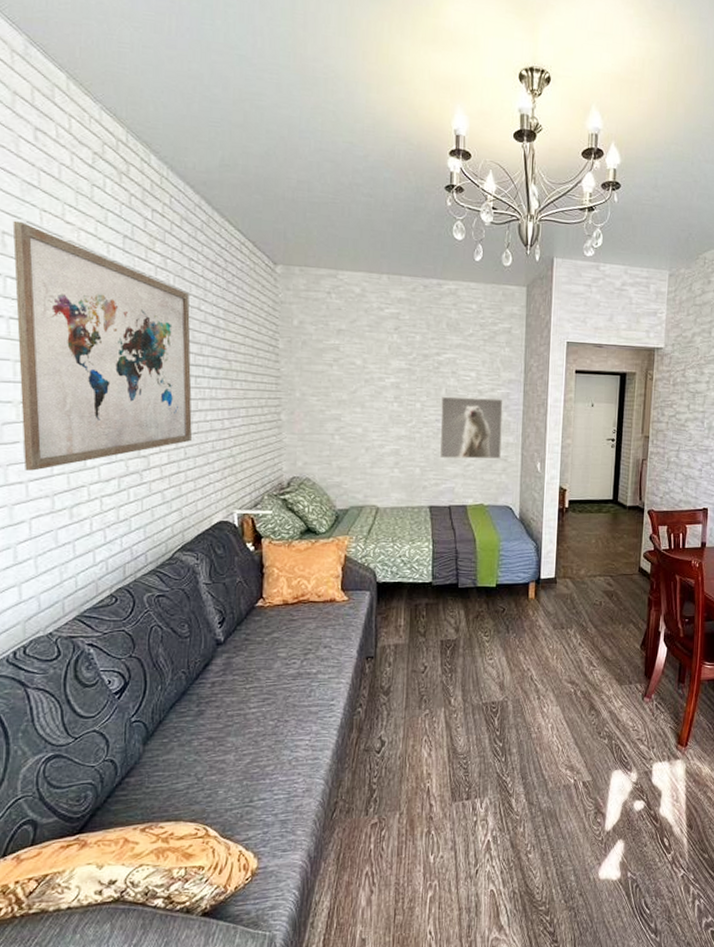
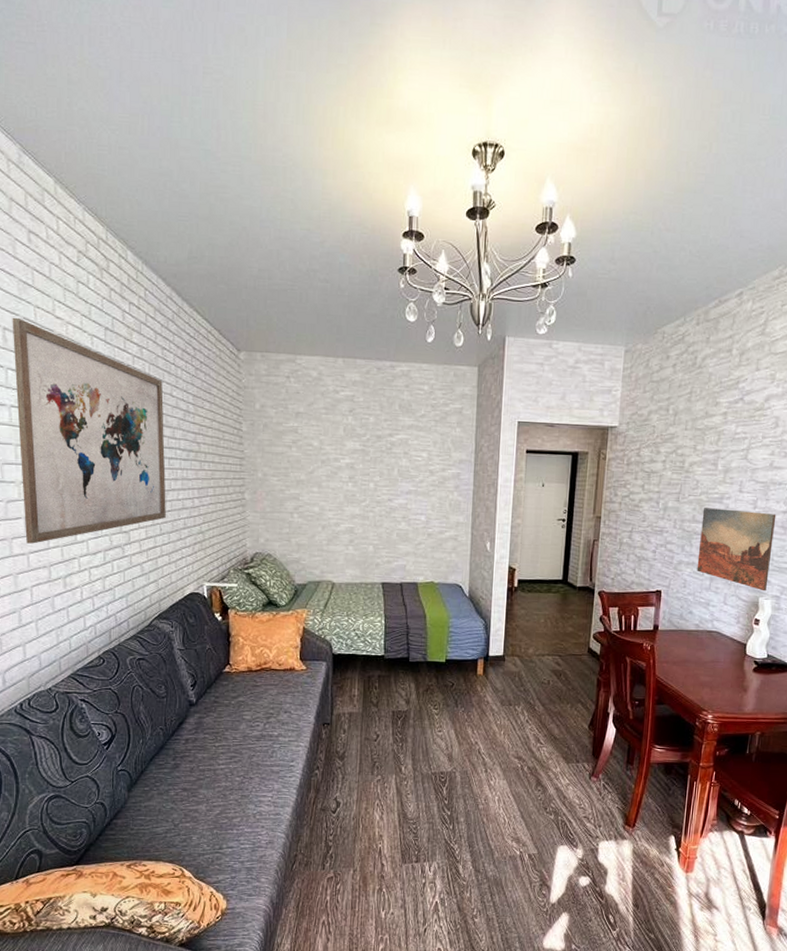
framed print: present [439,396,503,459] -> none [392,476,454,538]

